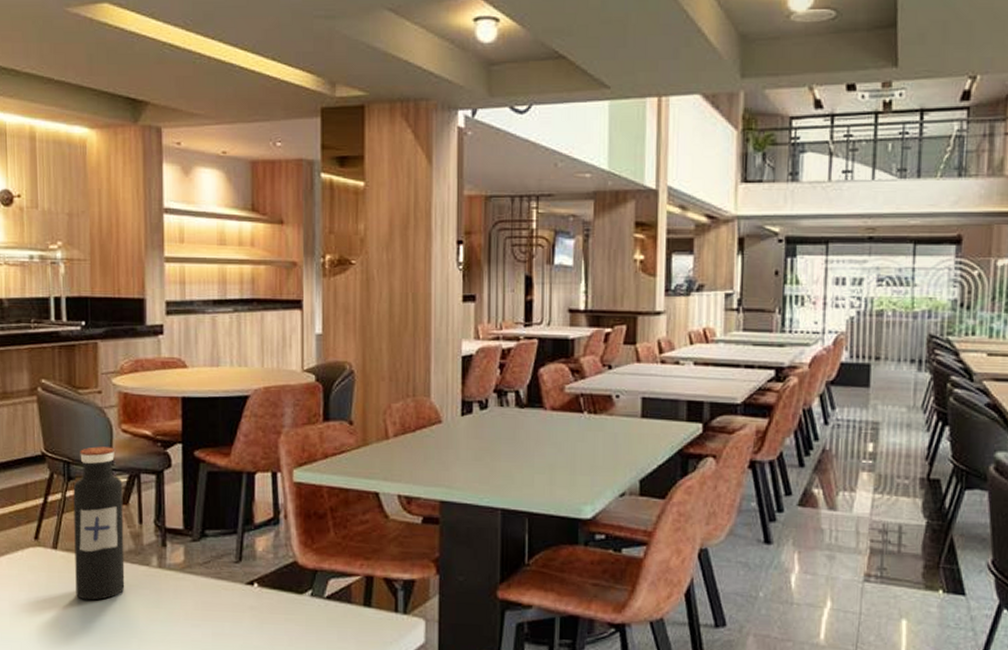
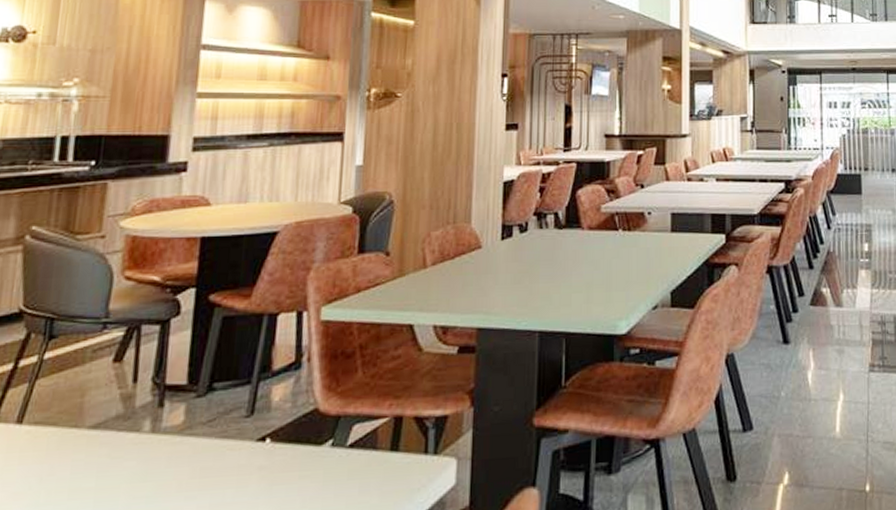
water bottle: present [73,446,125,601] -> none [39,297,118,483]

